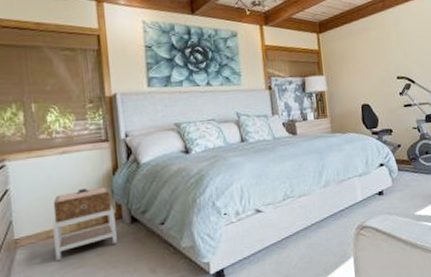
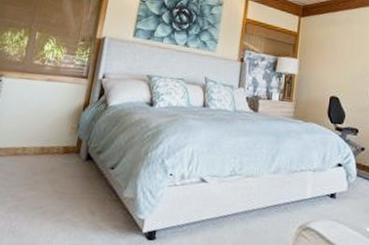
nightstand: present [53,186,117,260] -> none [15,116,77,178]

